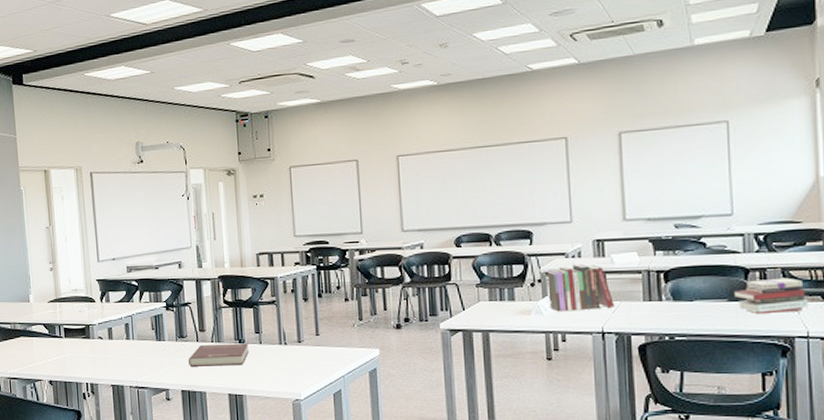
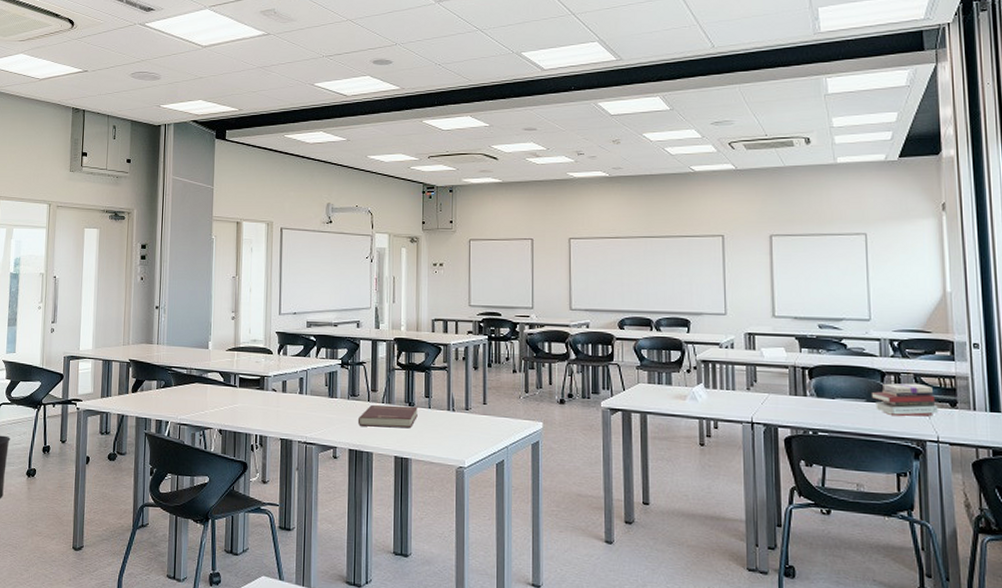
books: present [547,263,615,312] -> none [702,354,764,400]

